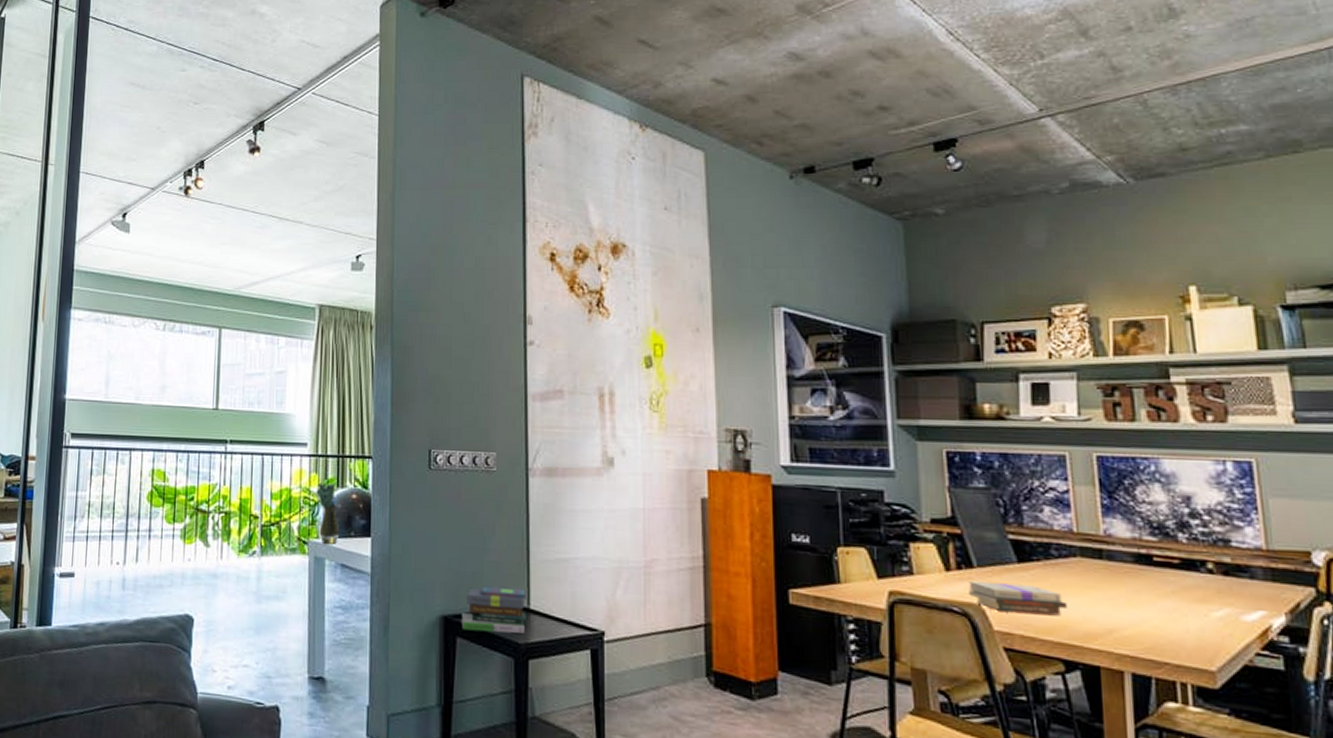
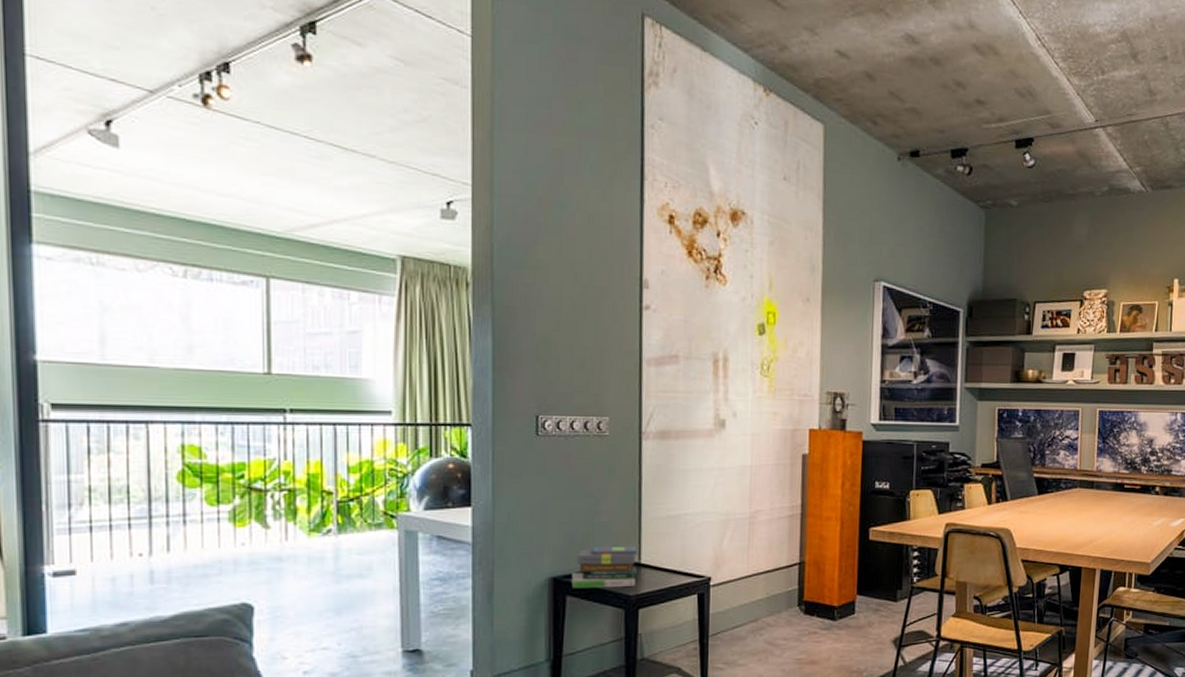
vase: present [315,481,340,545] -> none [403,451,435,518]
books: present [969,582,1068,616] -> none [1002,512,1067,533]

